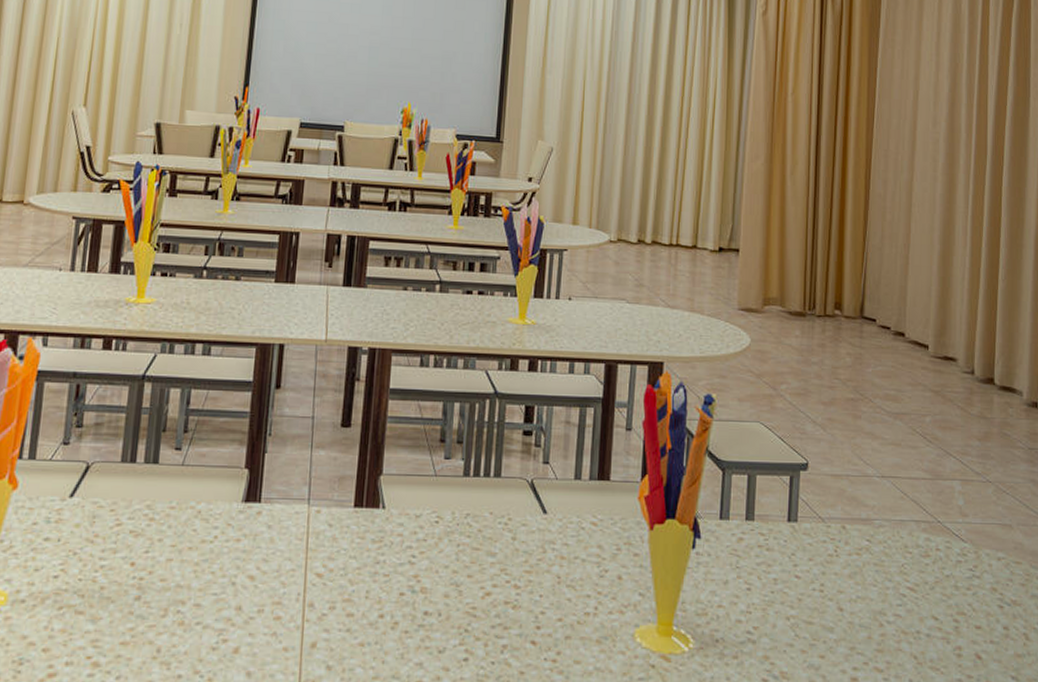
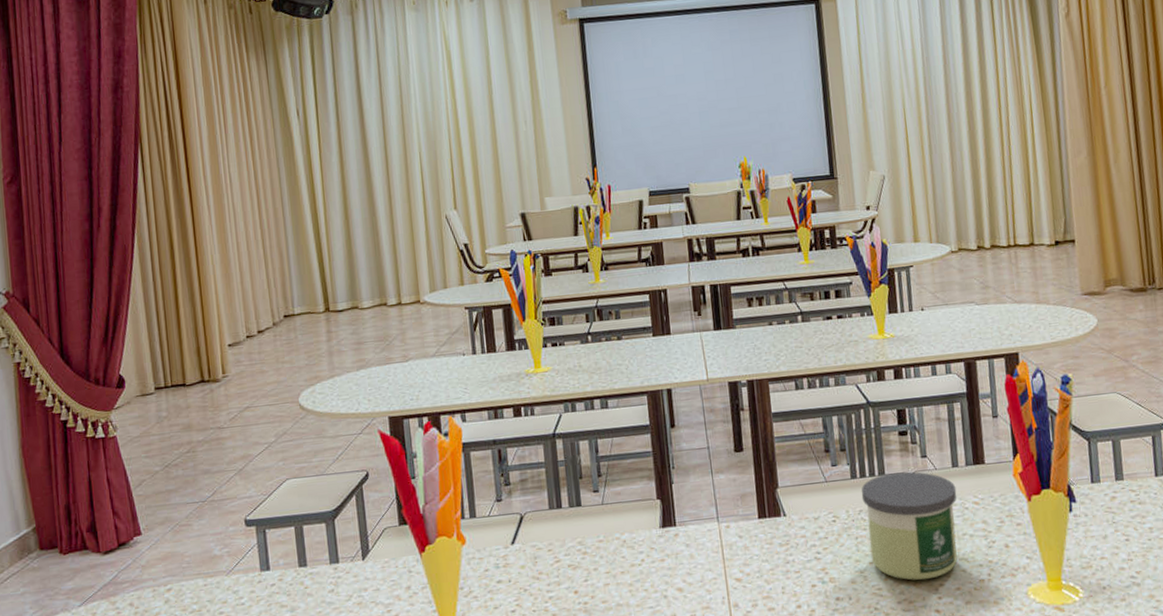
candle: none [470,477,575,605] -> present [861,471,957,581]

